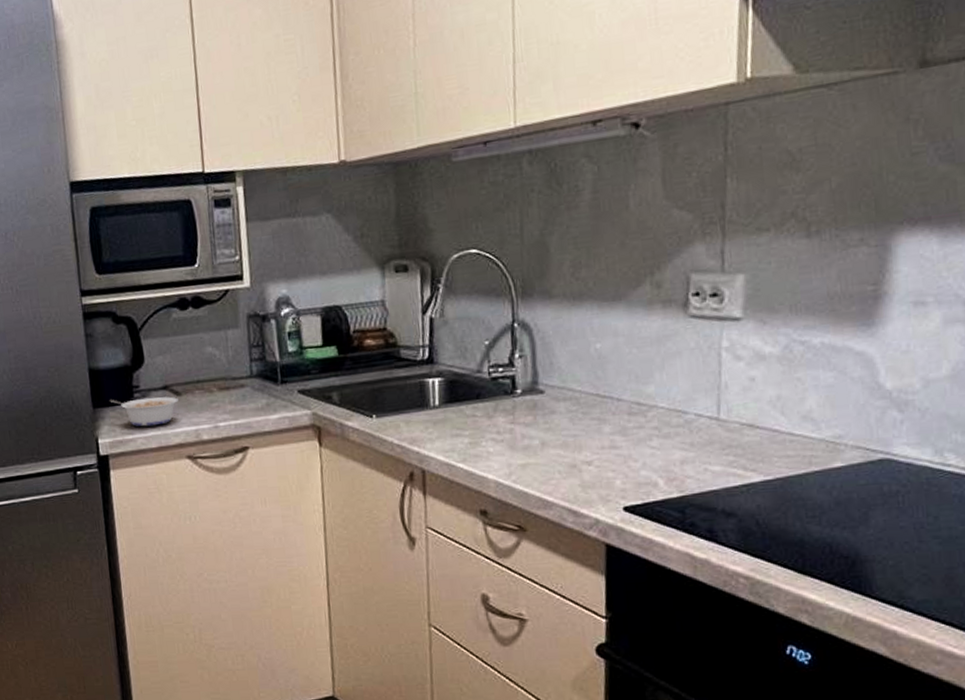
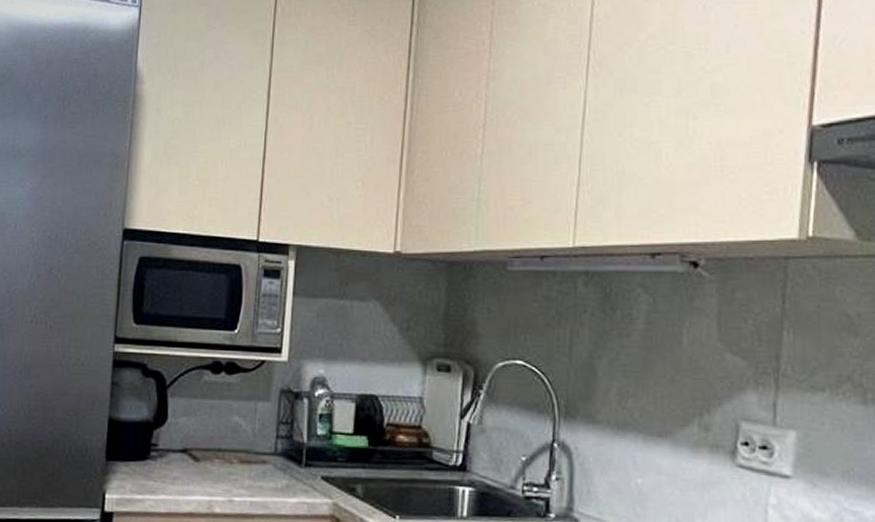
legume: present [109,396,178,427] -> none [124,453,196,490]

